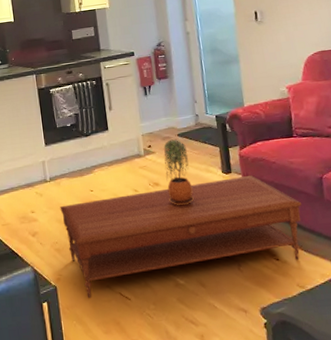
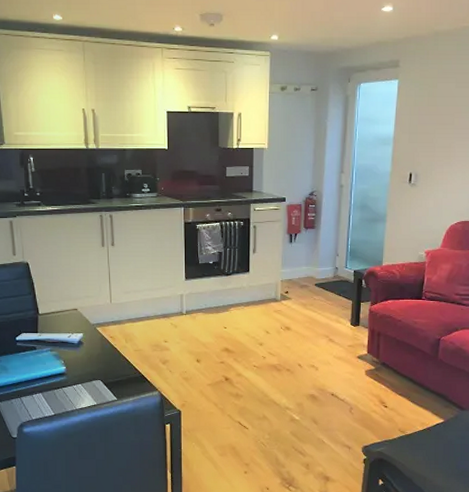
coffee table: present [60,175,301,299] -> none [193,329,417,425]
potted plant: present [164,139,194,206] -> none [297,288,321,351]

